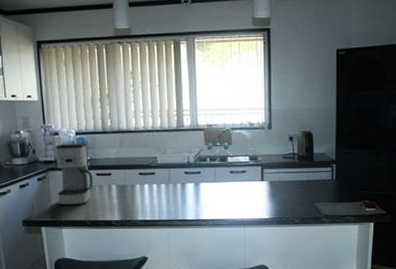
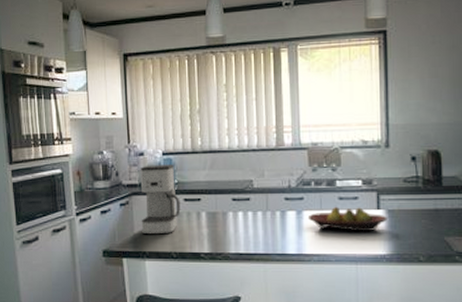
fruit bowl: none [204,179,270,201] -> present [307,206,389,232]

